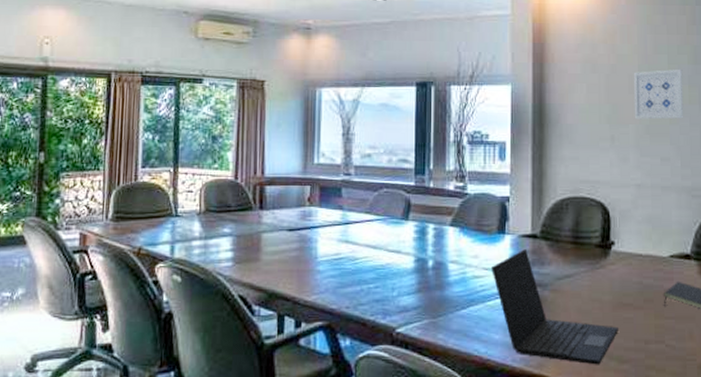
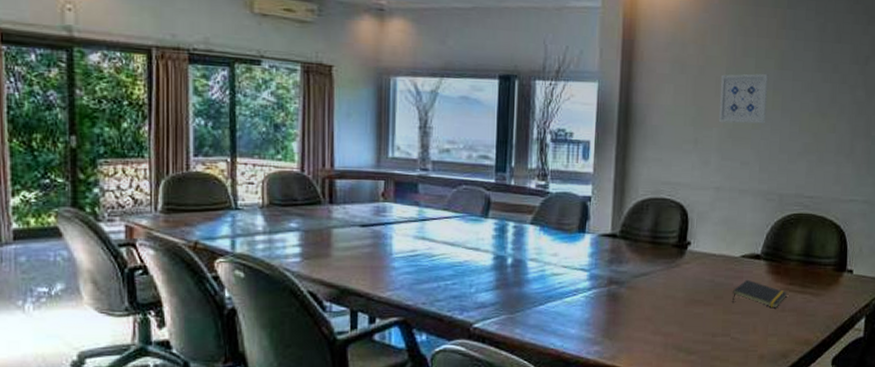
laptop: present [491,249,618,365] -> none [570,248,689,356]

